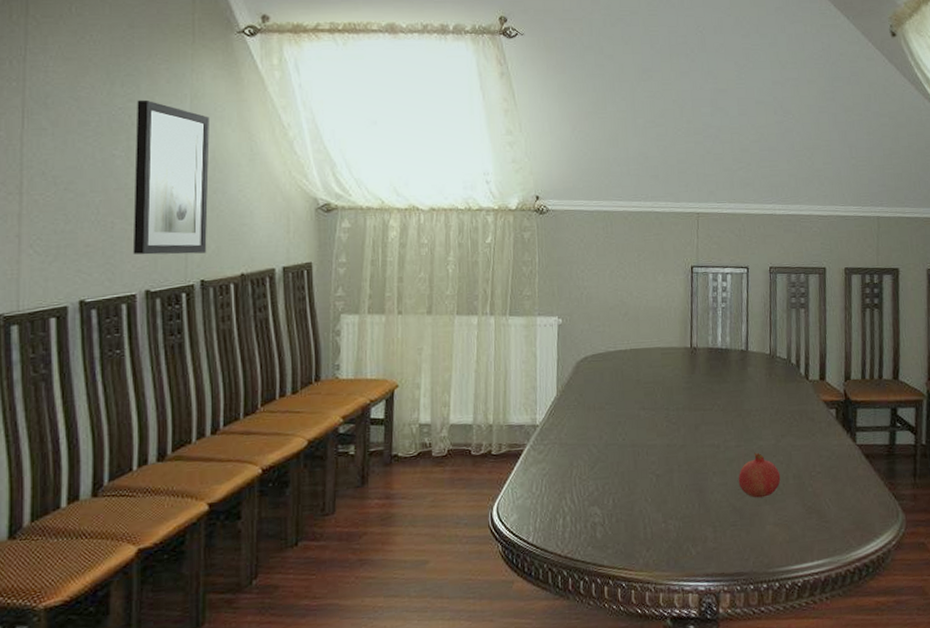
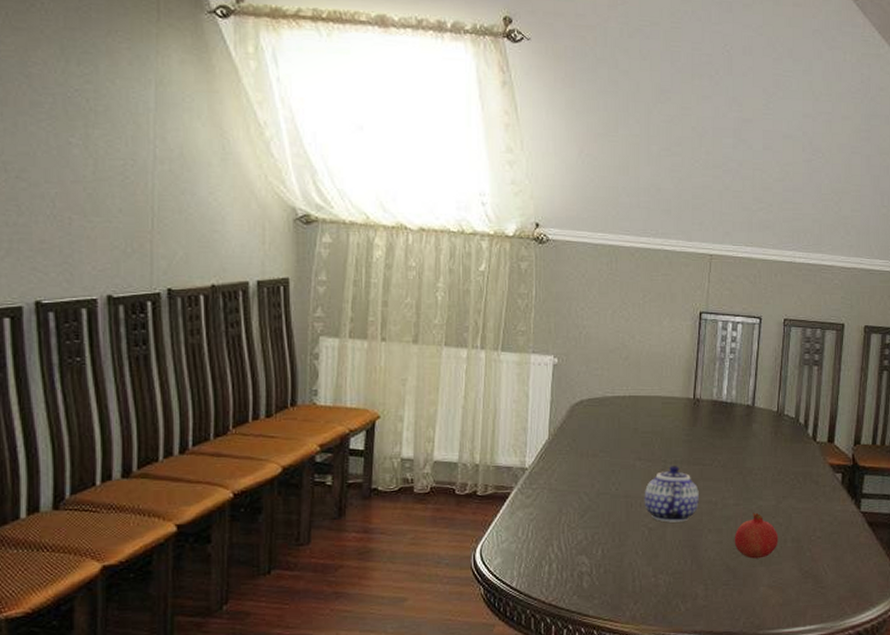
wall art: present [133,99,210,255] -> none [92,82,177,259]
teapot: none [650,413,702,468] -> present [644,466,699,522]

